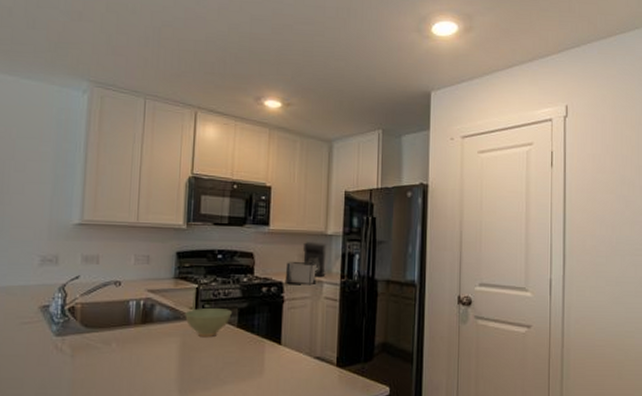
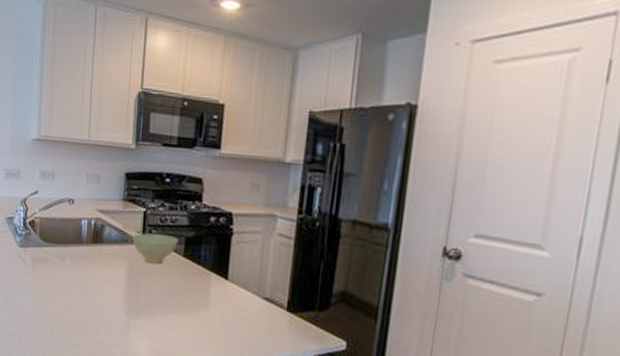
toaster: present [285,261,318,286] -> none [235,190,272,220]
coffee maker: present [303,242,327,278] -> none [256,170,284,211]

